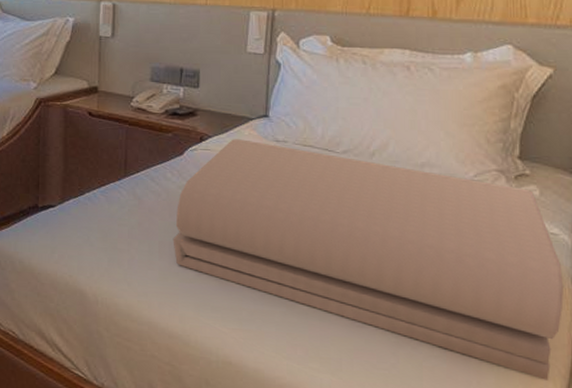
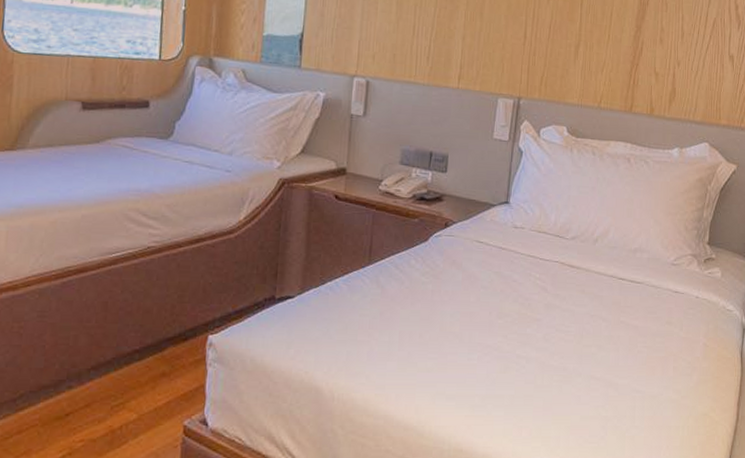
towel: present [173,139,565,380] -> none [413,225,735,439]

